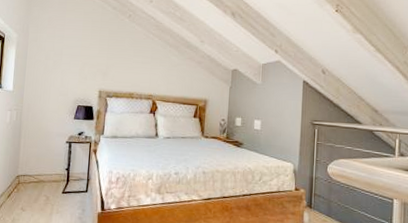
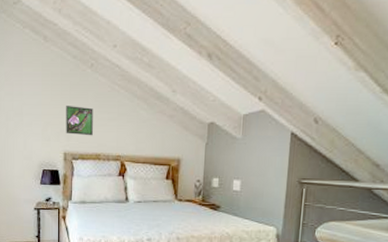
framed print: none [102,49,129,77] -> present [66,106,93,136]

